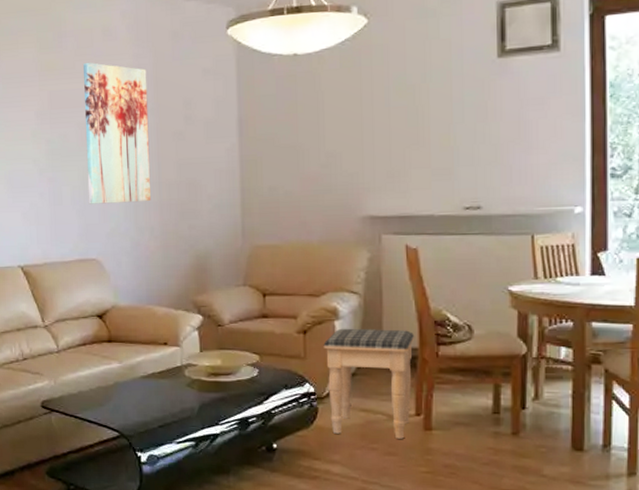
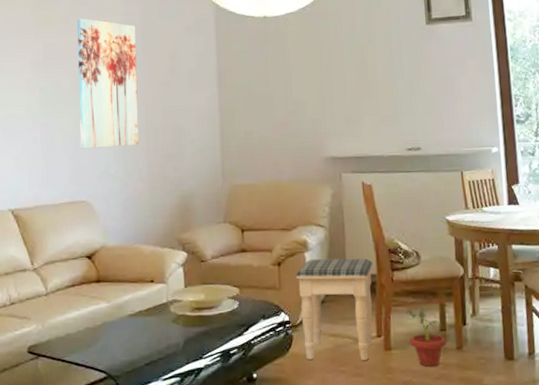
potted plant: none [453,387,499,451] -> present [407,308,446,367]

